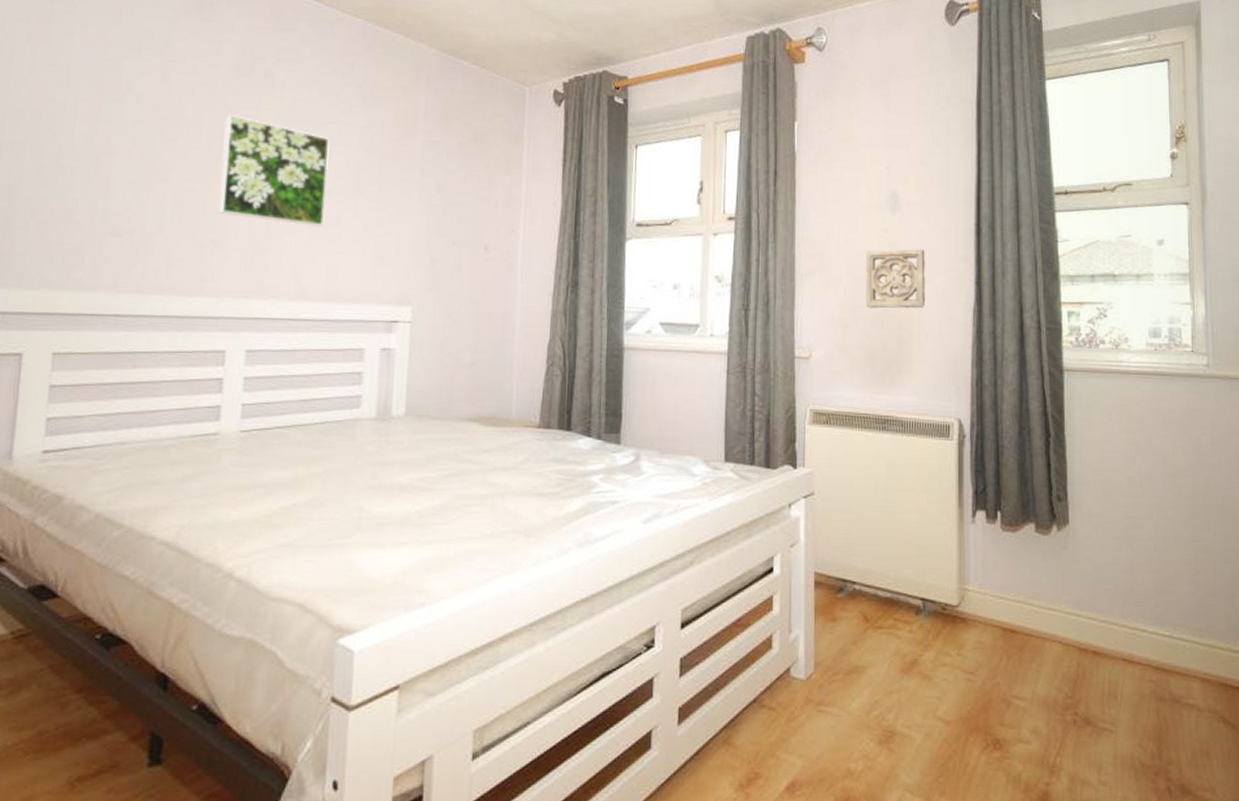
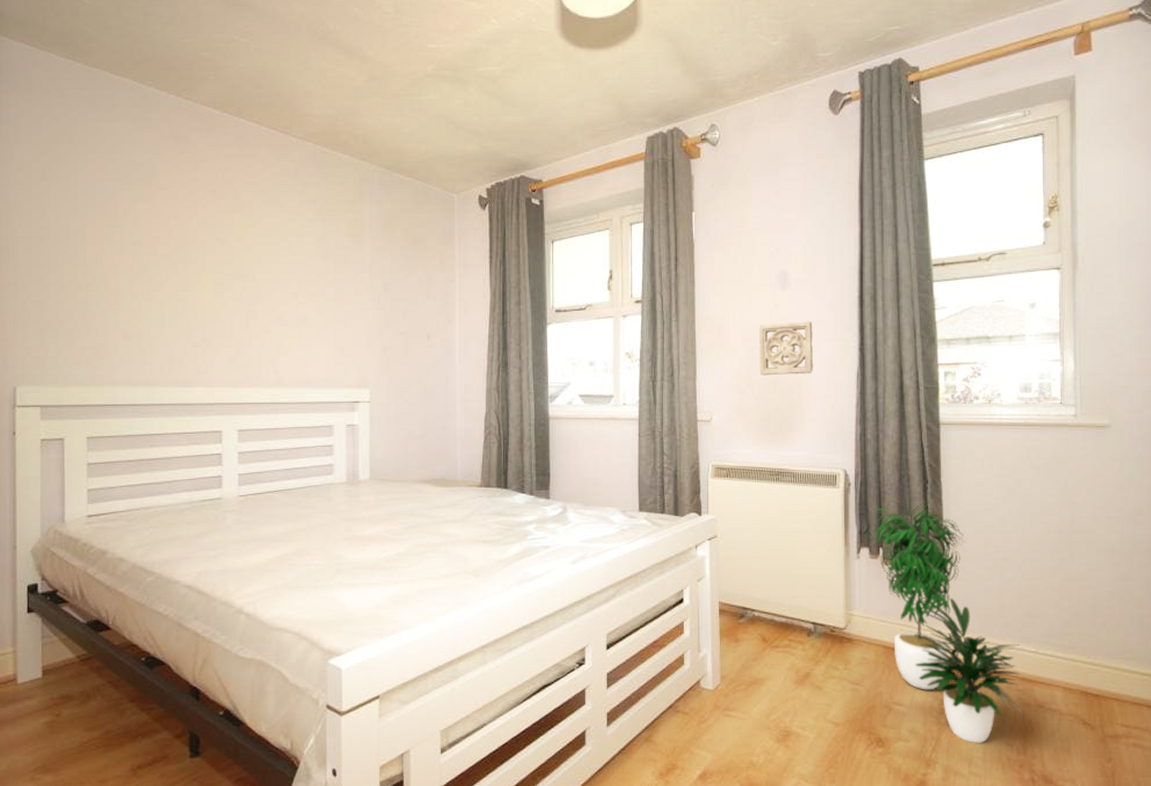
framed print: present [219,114,330,226] -> none [205,232,293,324]
potted plant: none [989,455,1156,745] -> present [872,499,1022,743]

